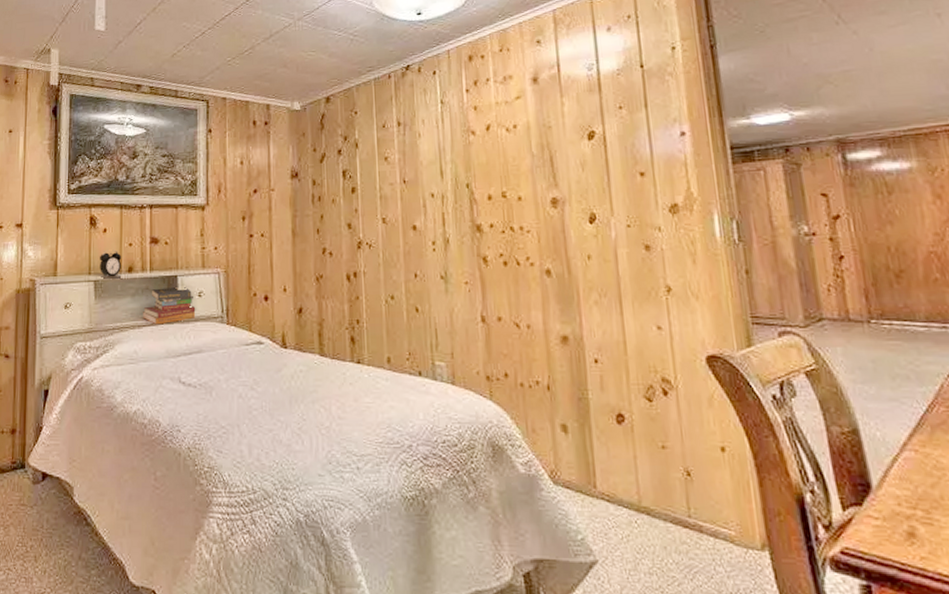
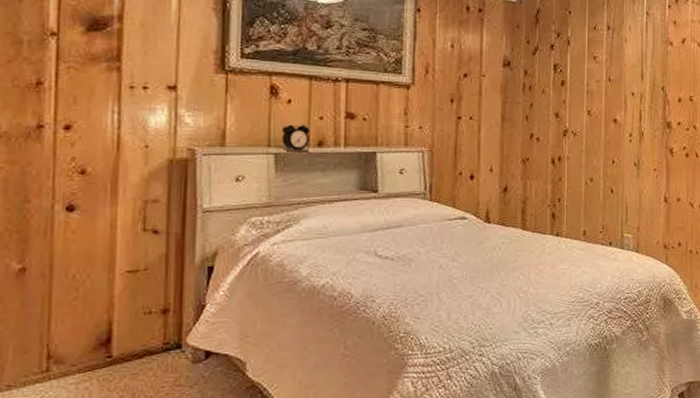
books: present [143,287,196,325] -> none [335,164,396,200]

